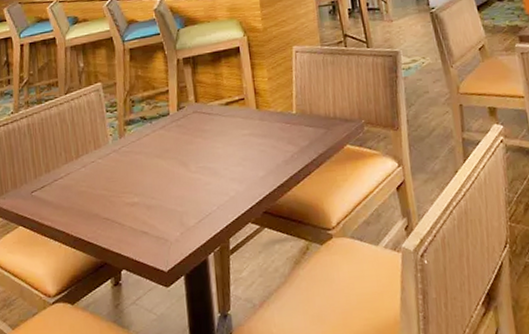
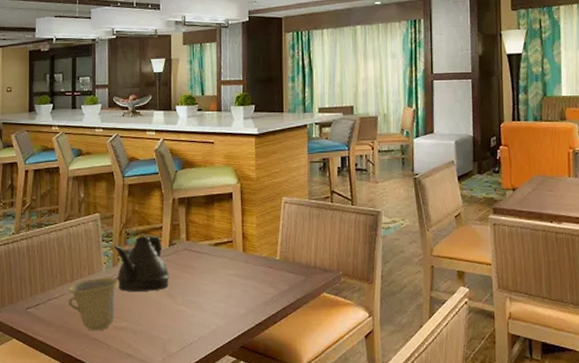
cup: none [74,149,128,210] -> present [68,277,120,331]
teapot: none [119,100,181,164] -> present [113,235,170,291]

